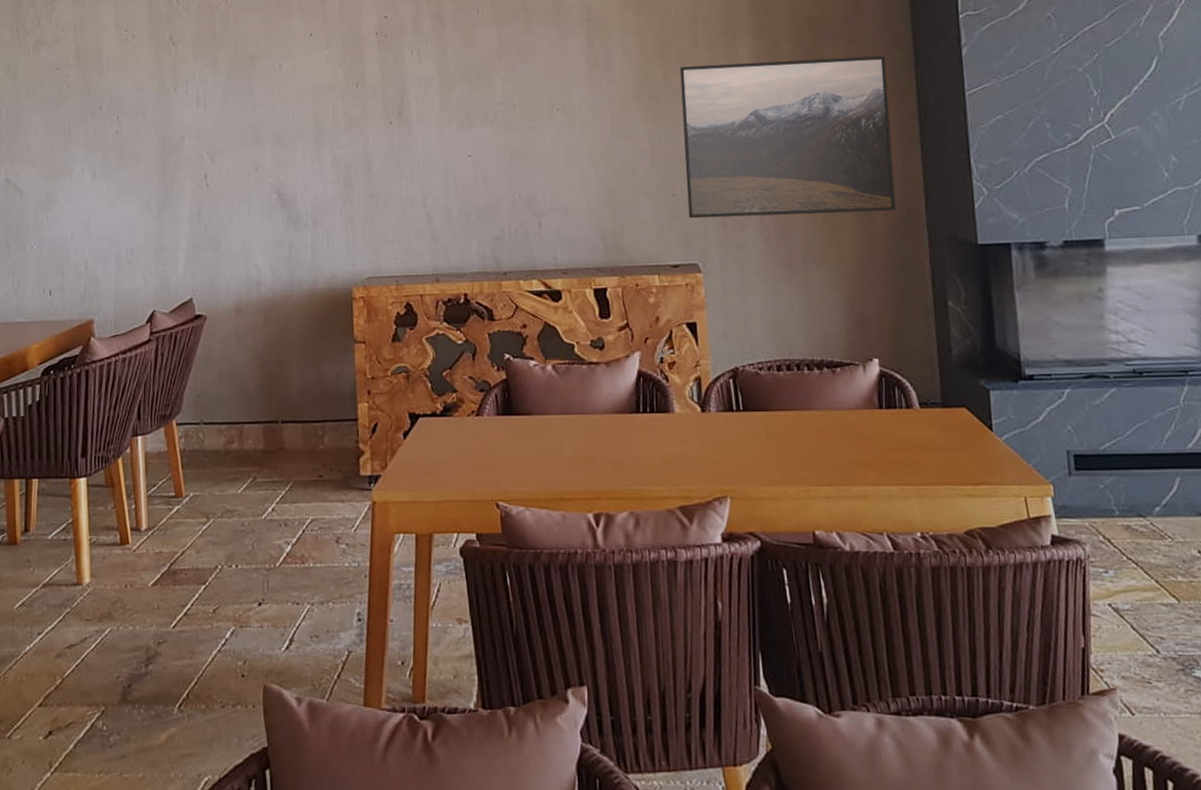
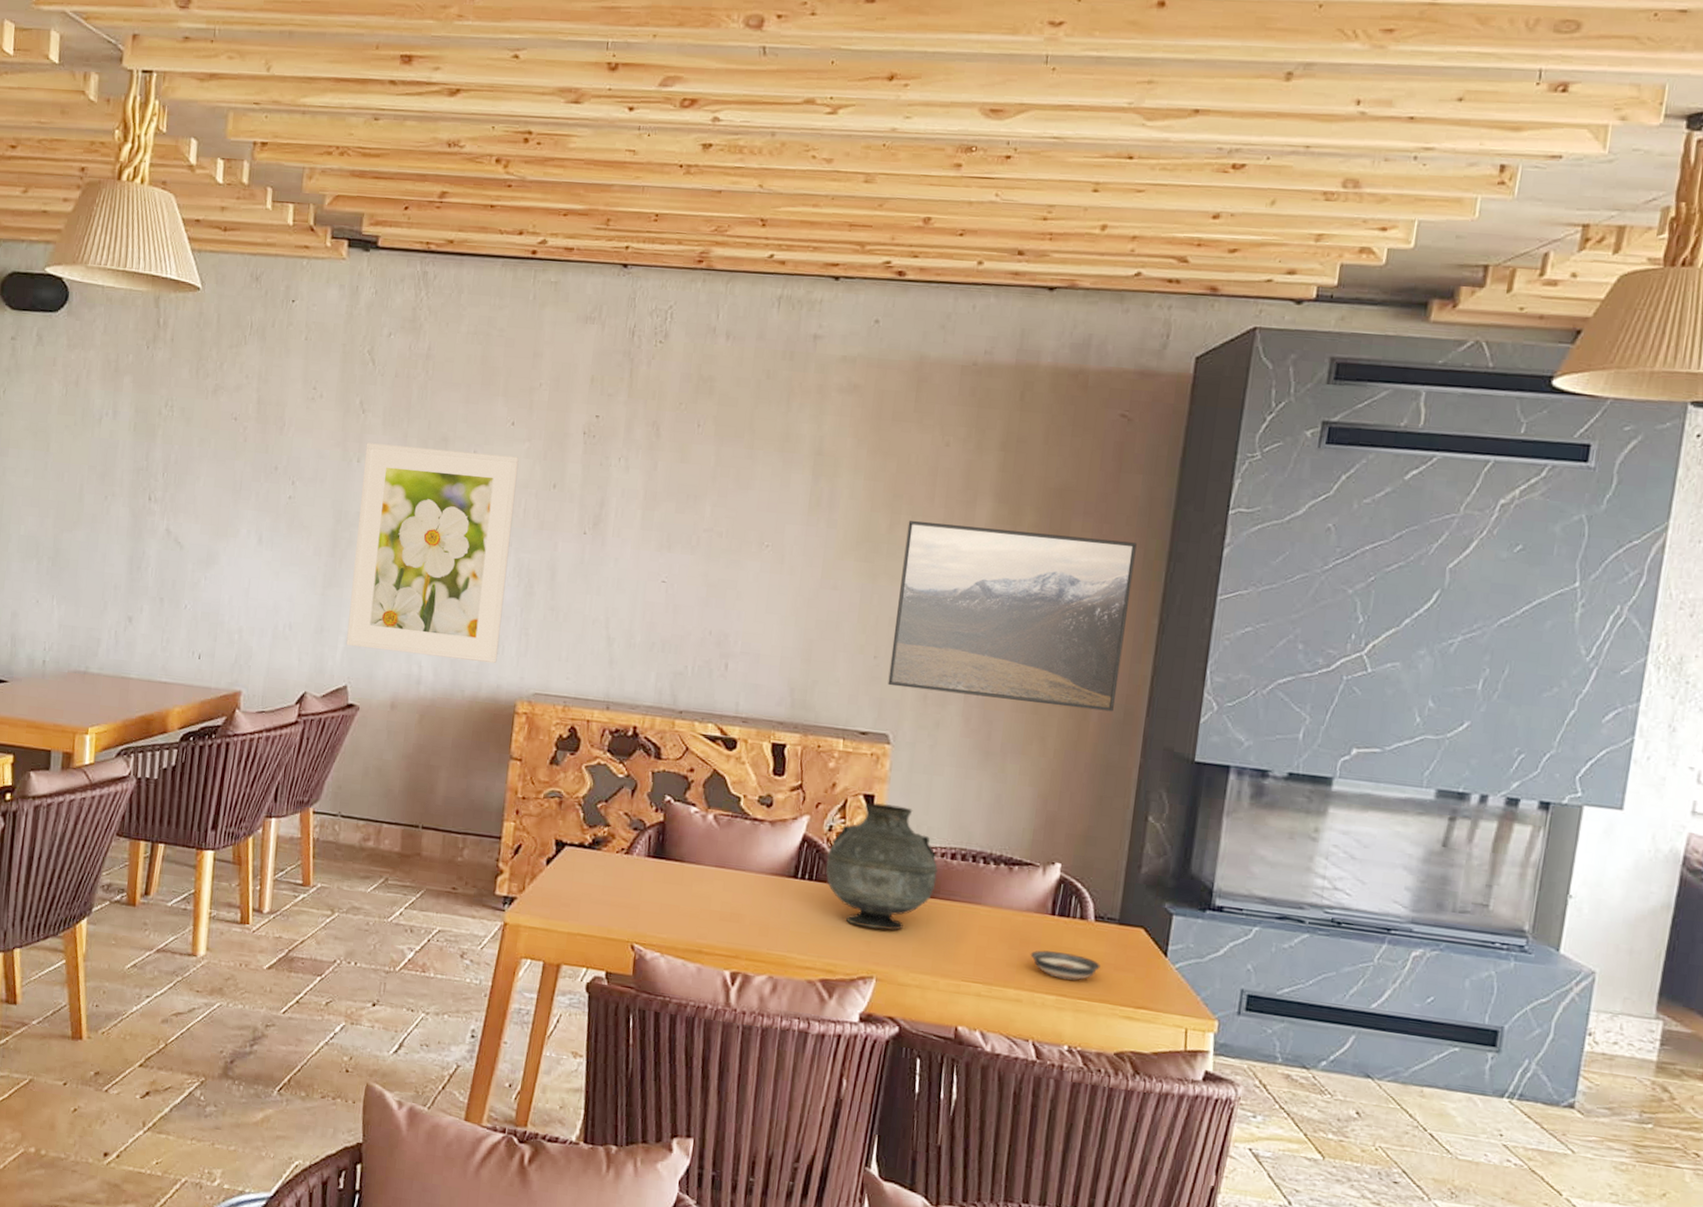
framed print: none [180,64,329,260] -> present [346,443,519,664]
vase: none [663,328,768,450] -> present [825,802,938,930]
saucer: none [867,443,934,468] -> present [1030,950,1100,981]

